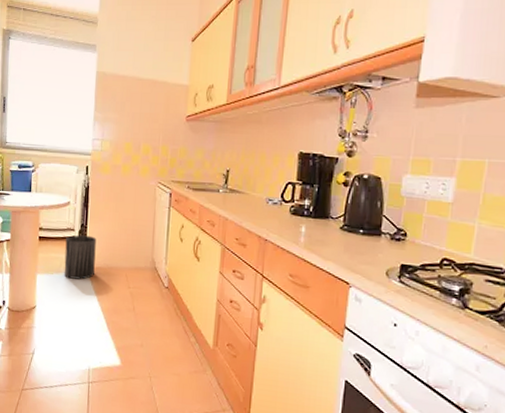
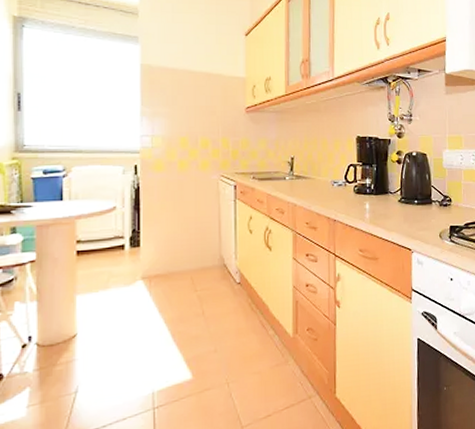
trash can: present [64,235,96,280] -> none [113,241,153,294]

